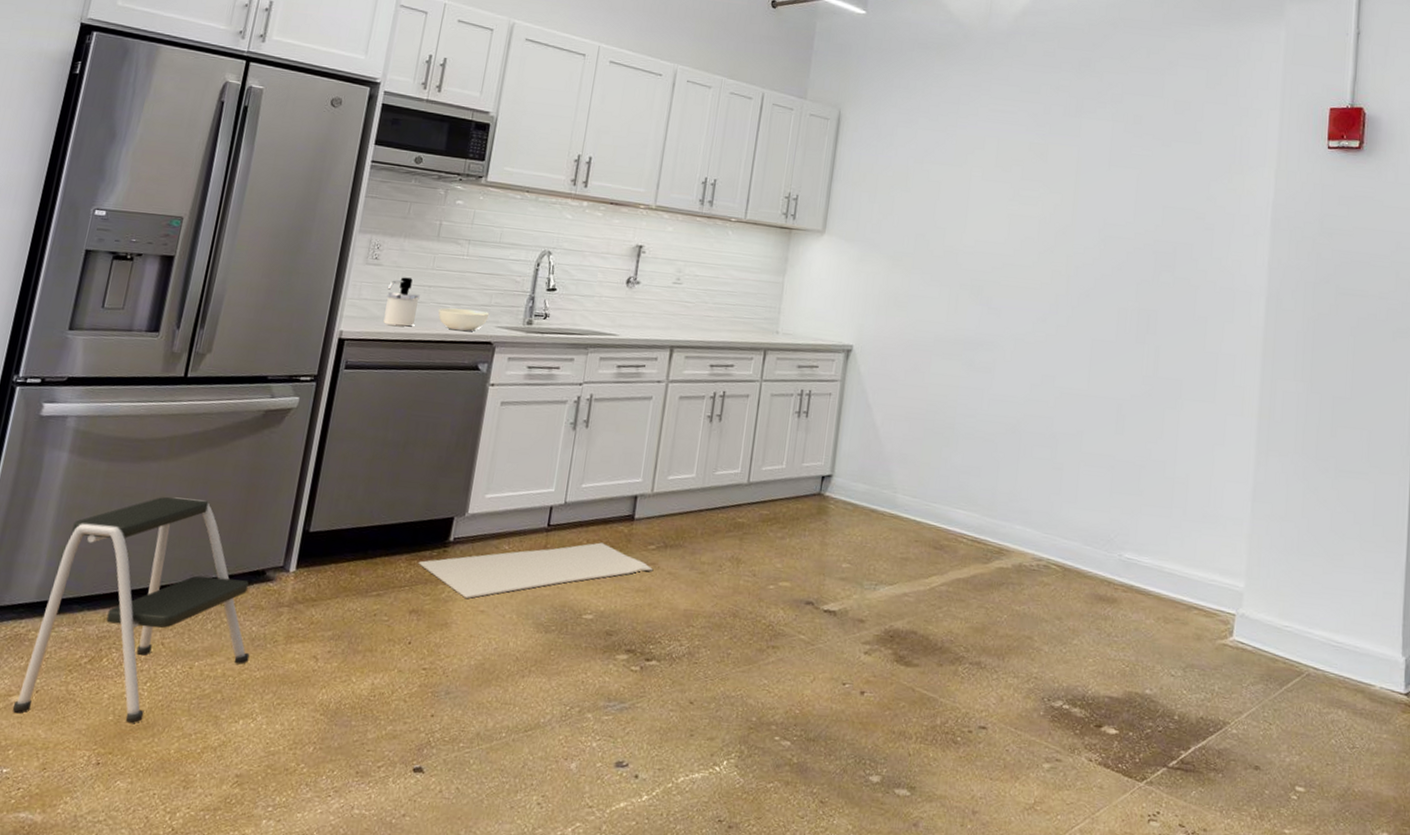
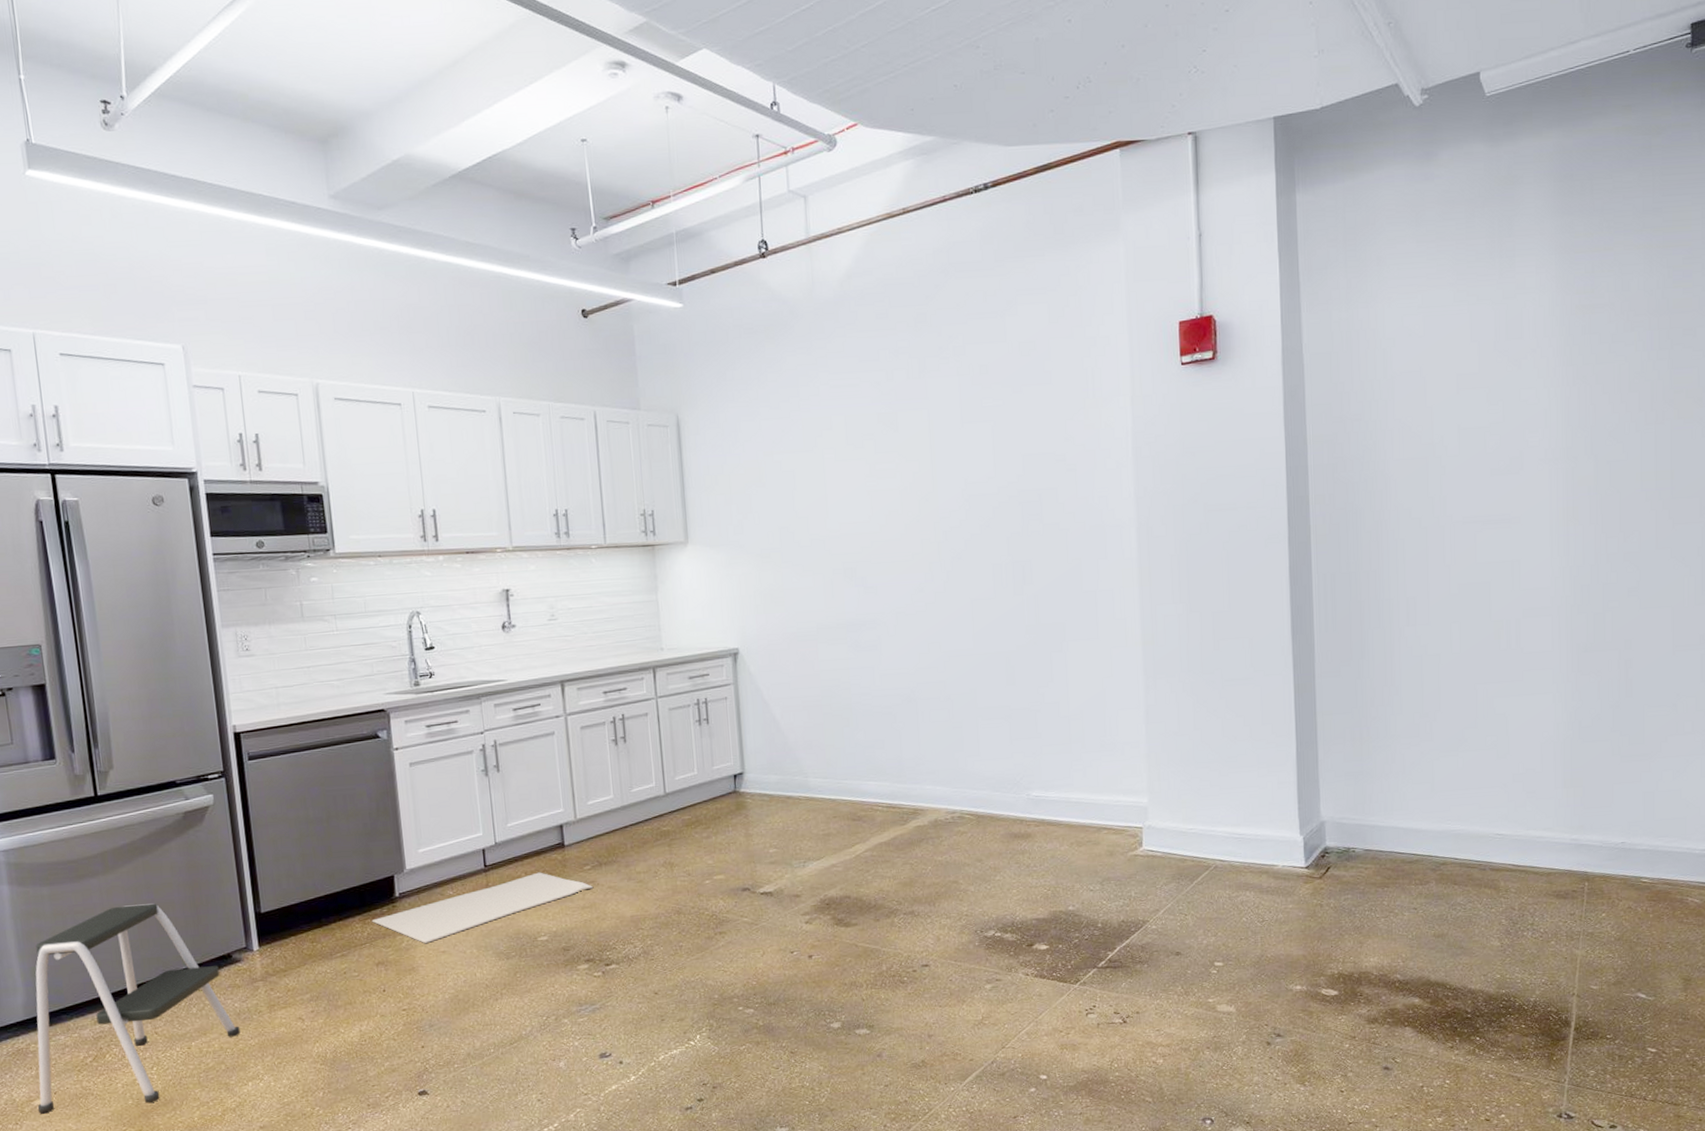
soap dispenser: present [383,277,420,327] -> none [267,662,303,711]
bowl: present [438,307,490,332] -> none [323,681,375,705]

